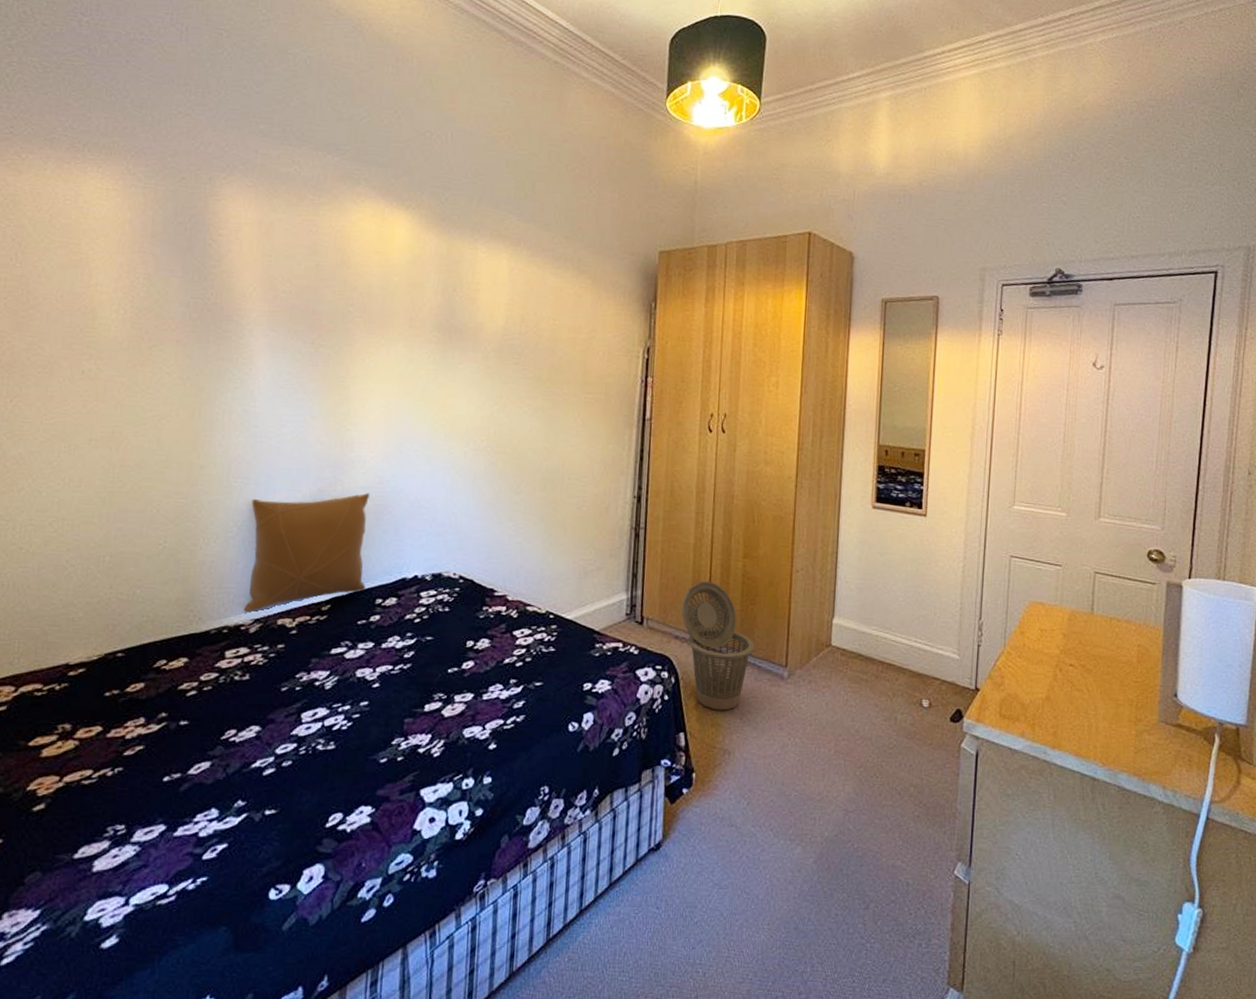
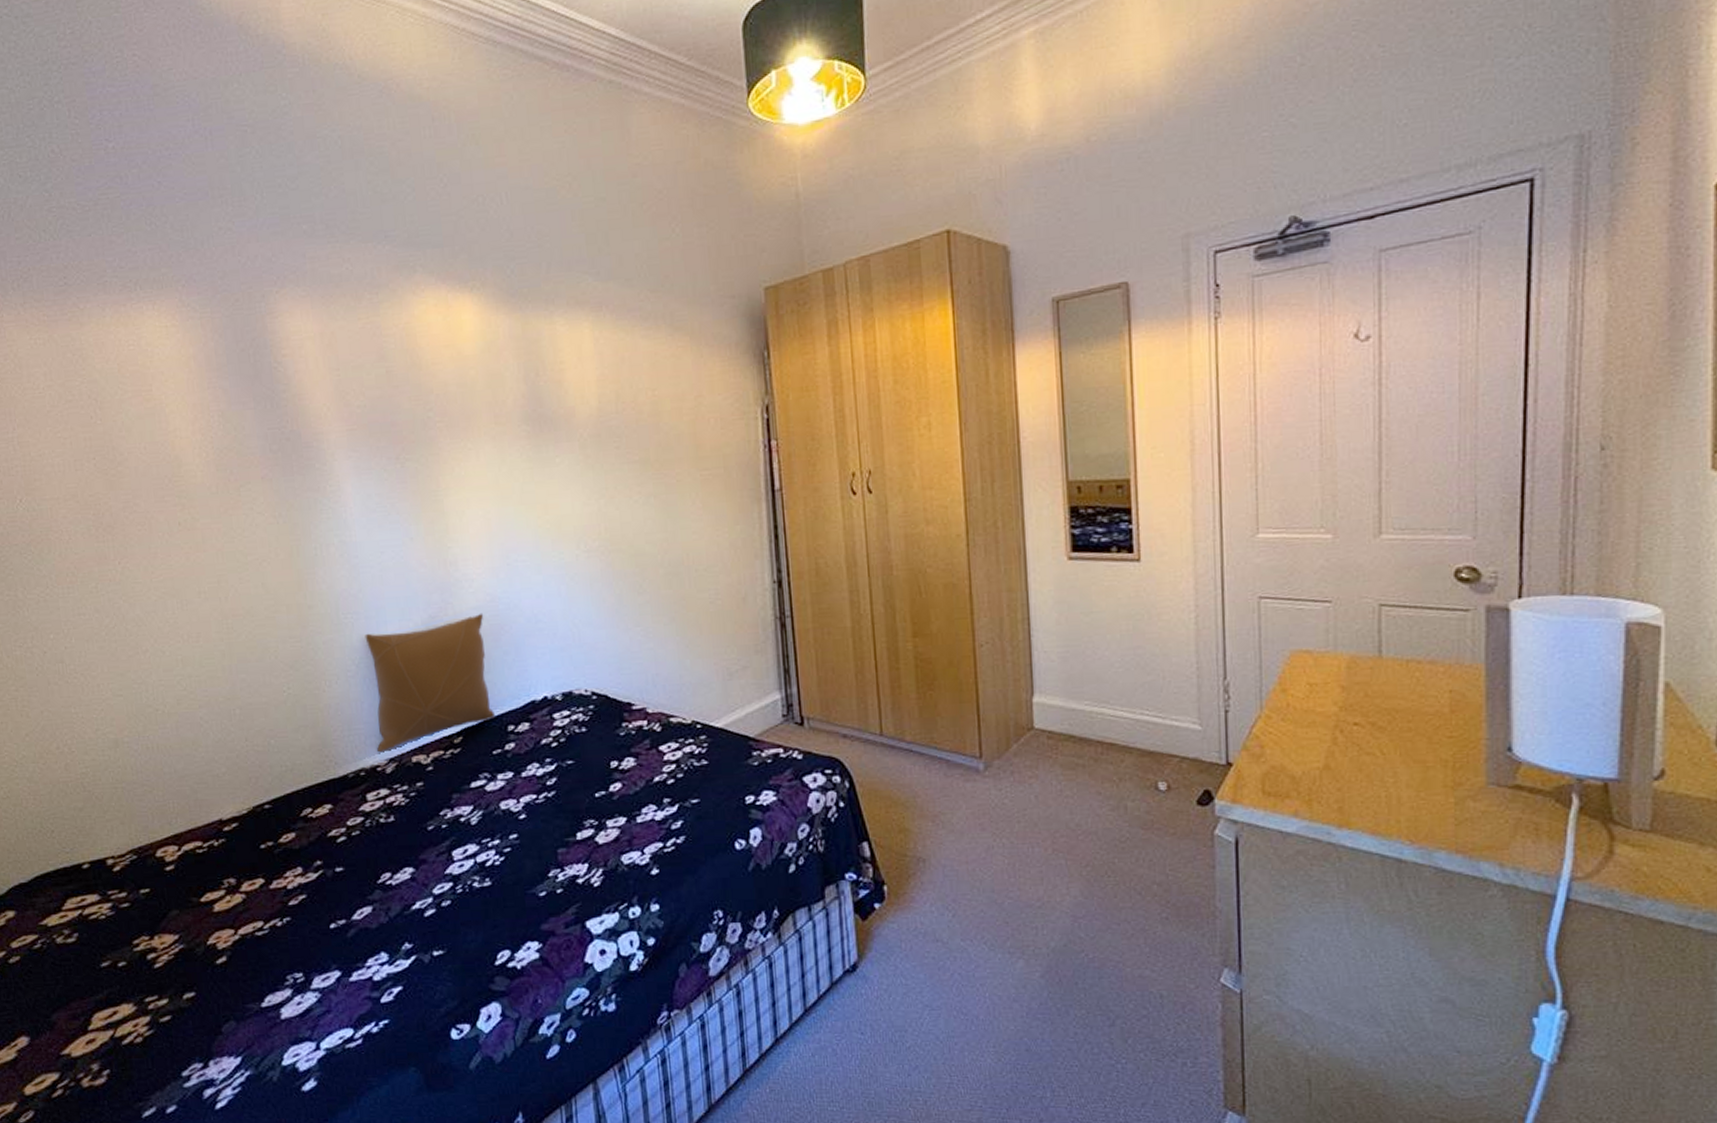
laundry basket: present [681,581,755,711] -> none [846,668,940,814]

